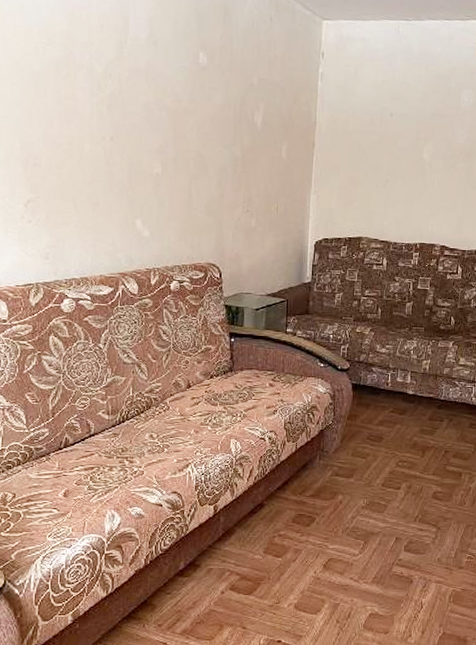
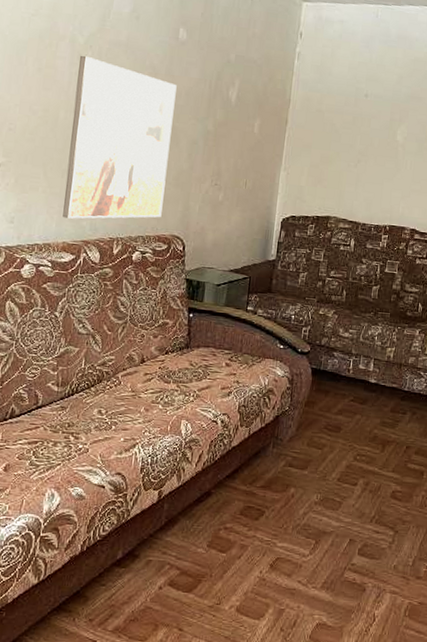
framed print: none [97,84,201,252] -> present [62,55,177,219]

